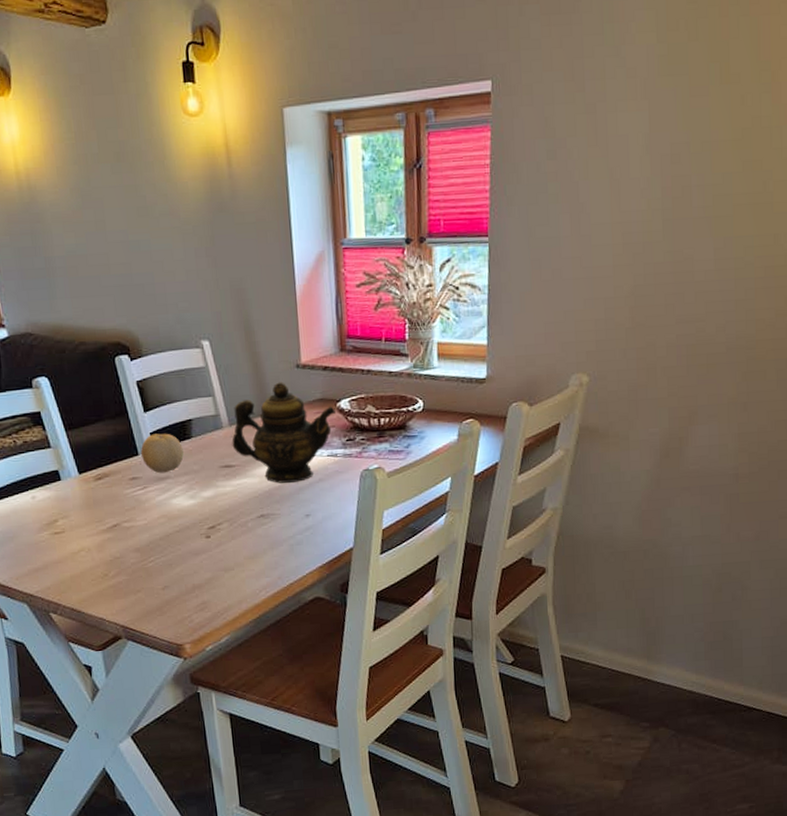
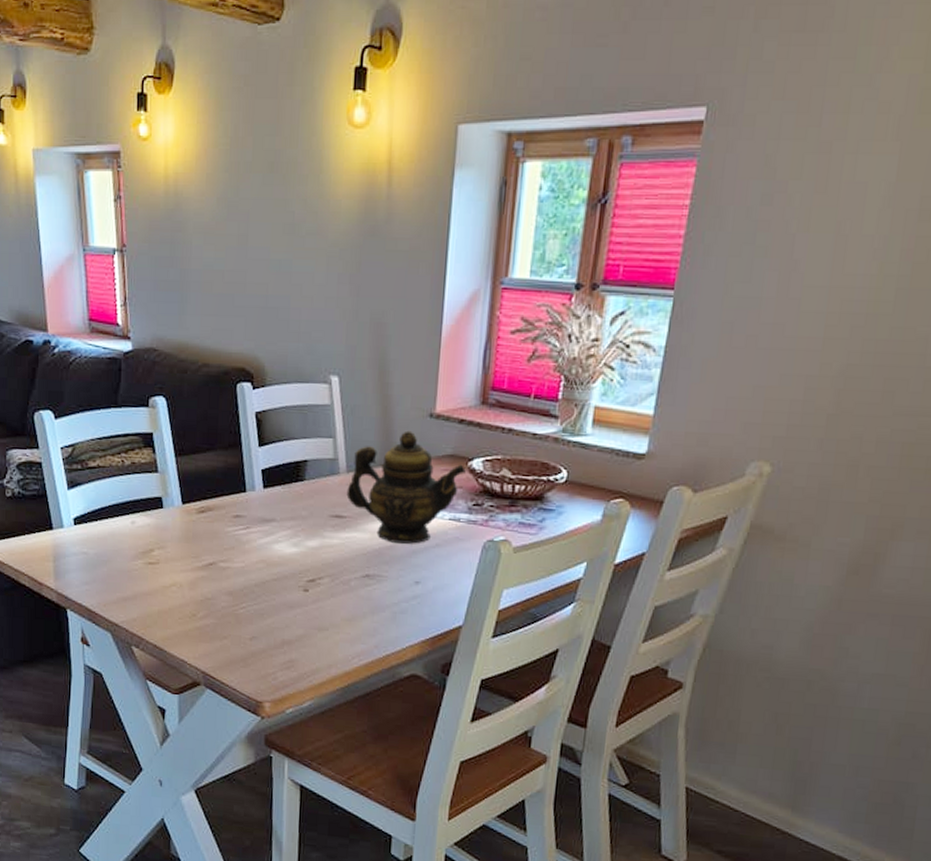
fruit: present [140,433,184,474] -> none [248,471,294,515]

